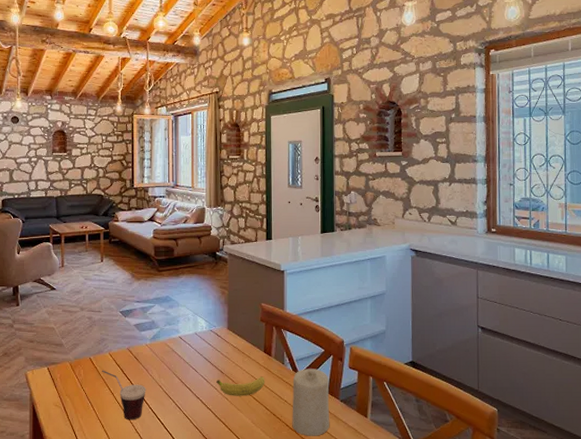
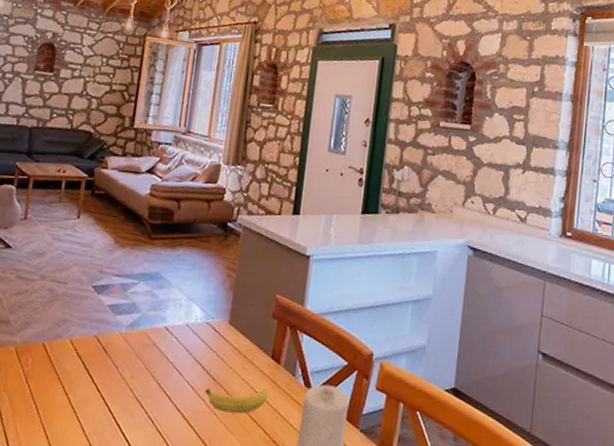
cup: present [101,370,146,420] -> none [56,361,113,433]

